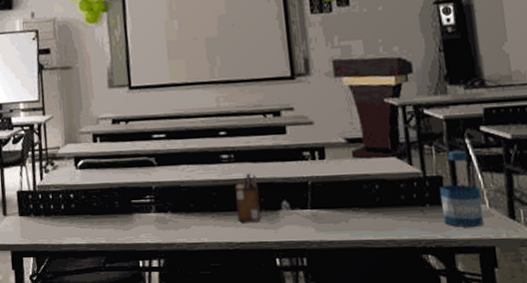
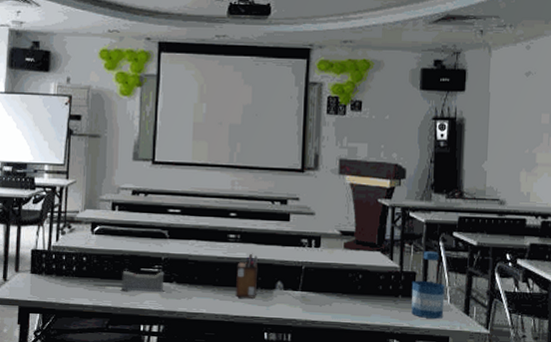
mobile phone: none [84,202,158,225] -> present [93,270,165,292]

